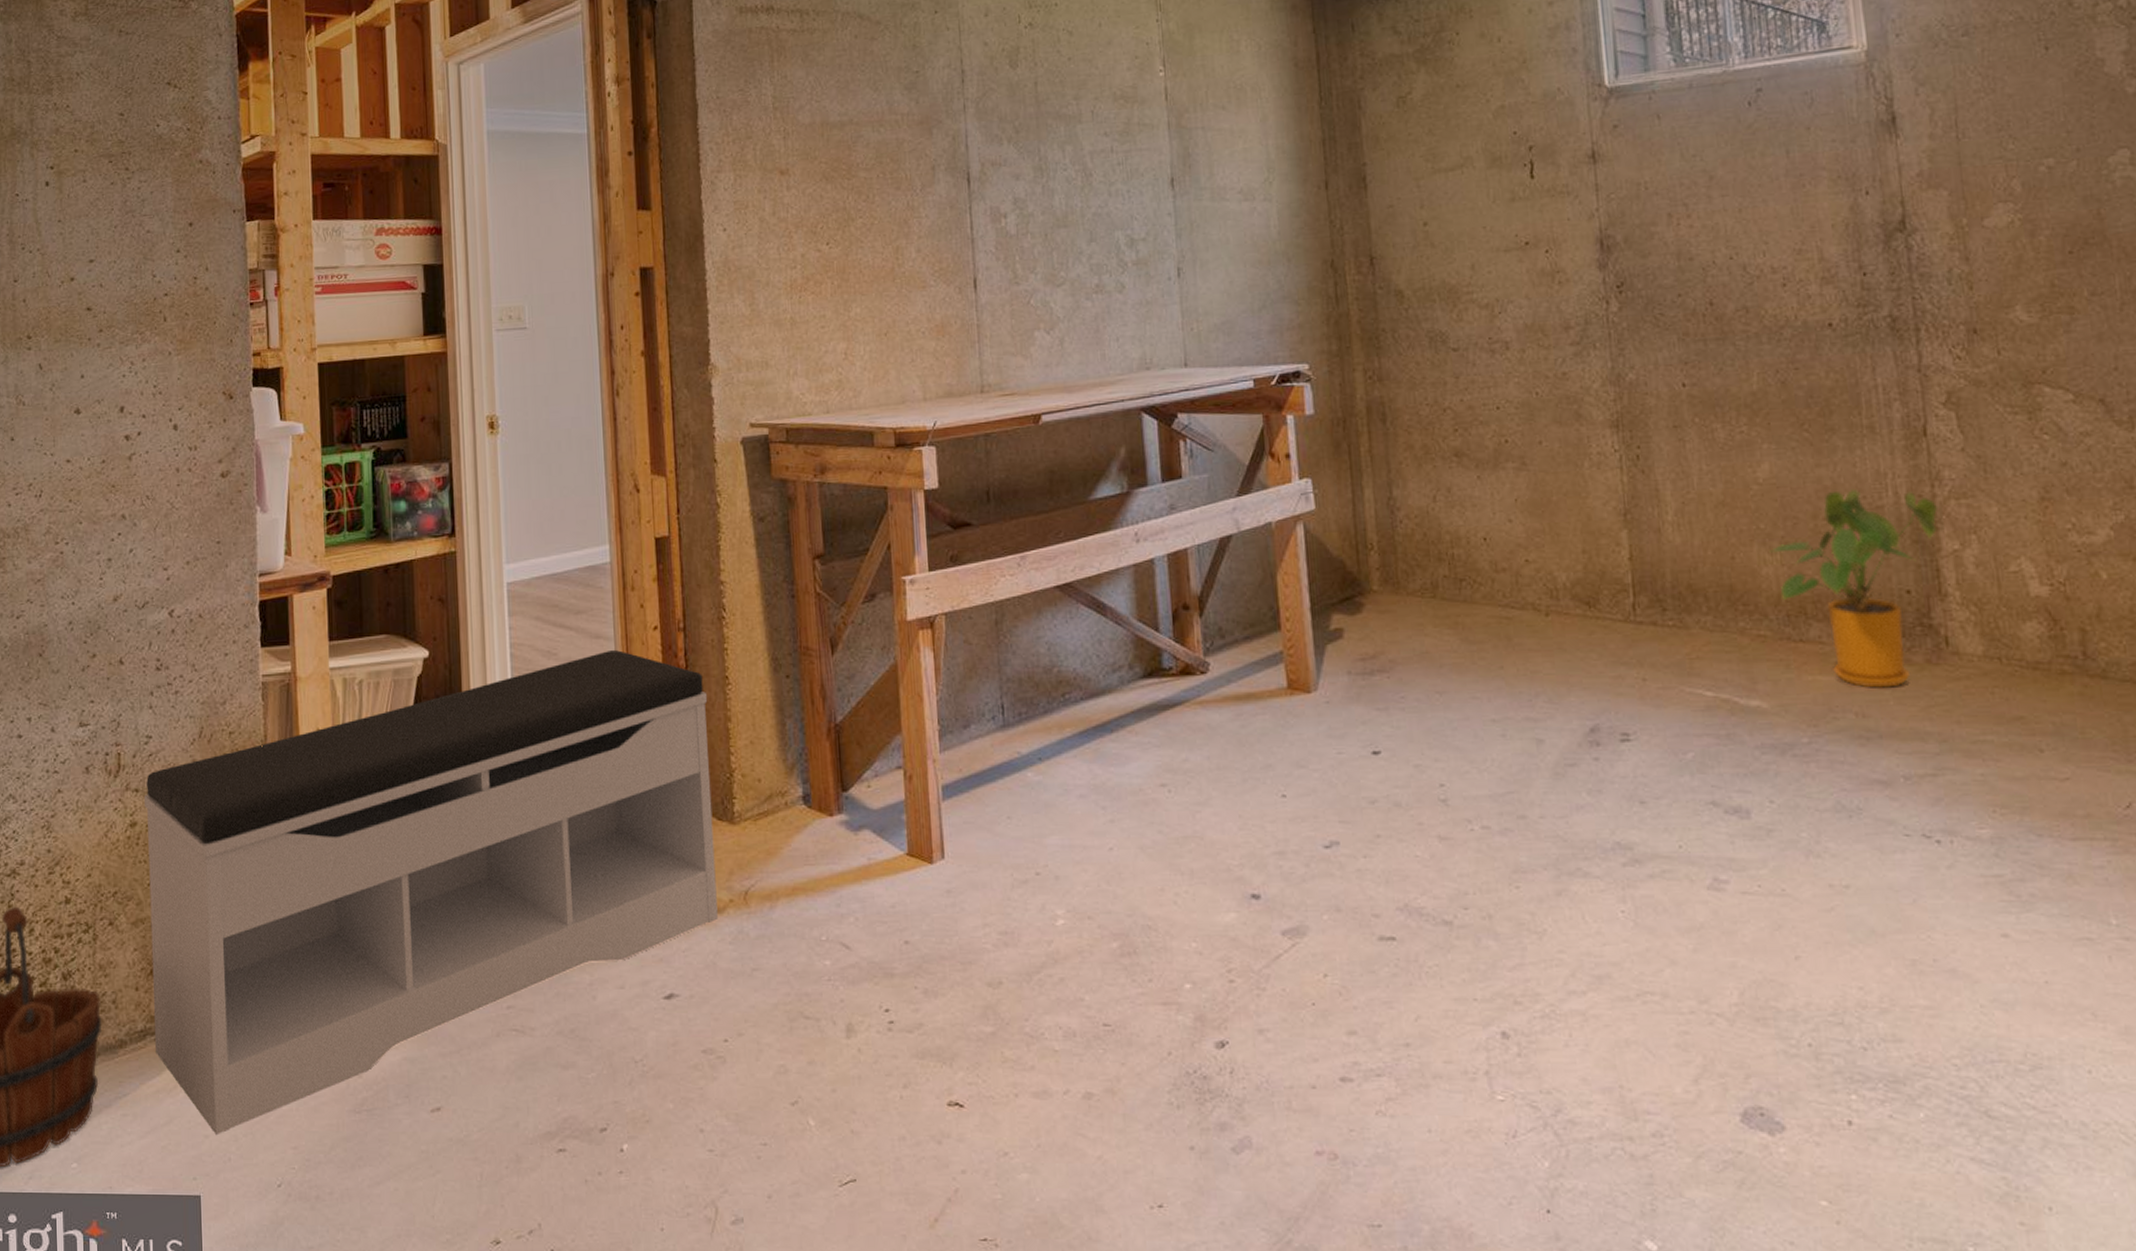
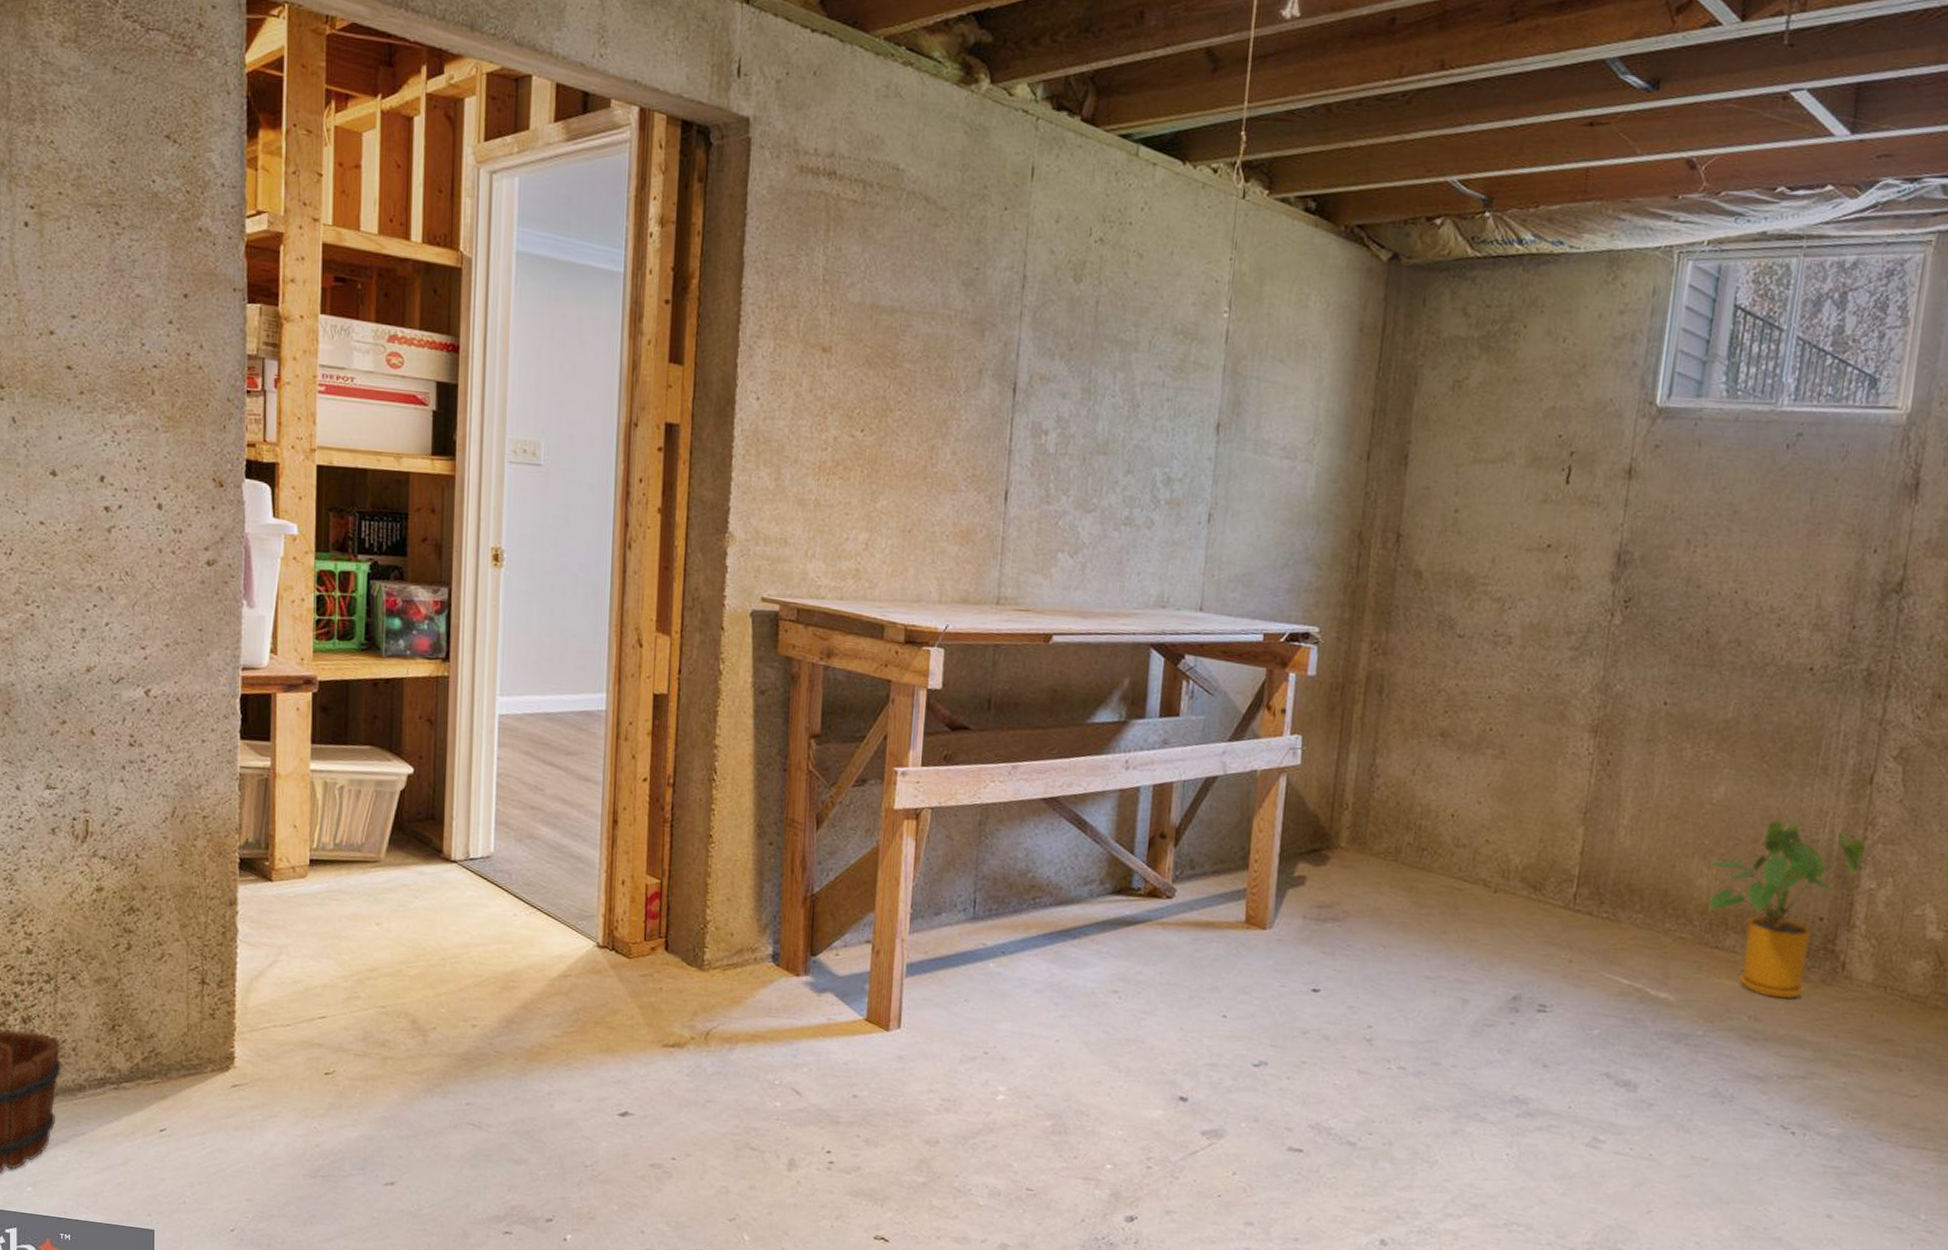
bench: present [144,649,718,1136] -> none [112,793,690,1180]

